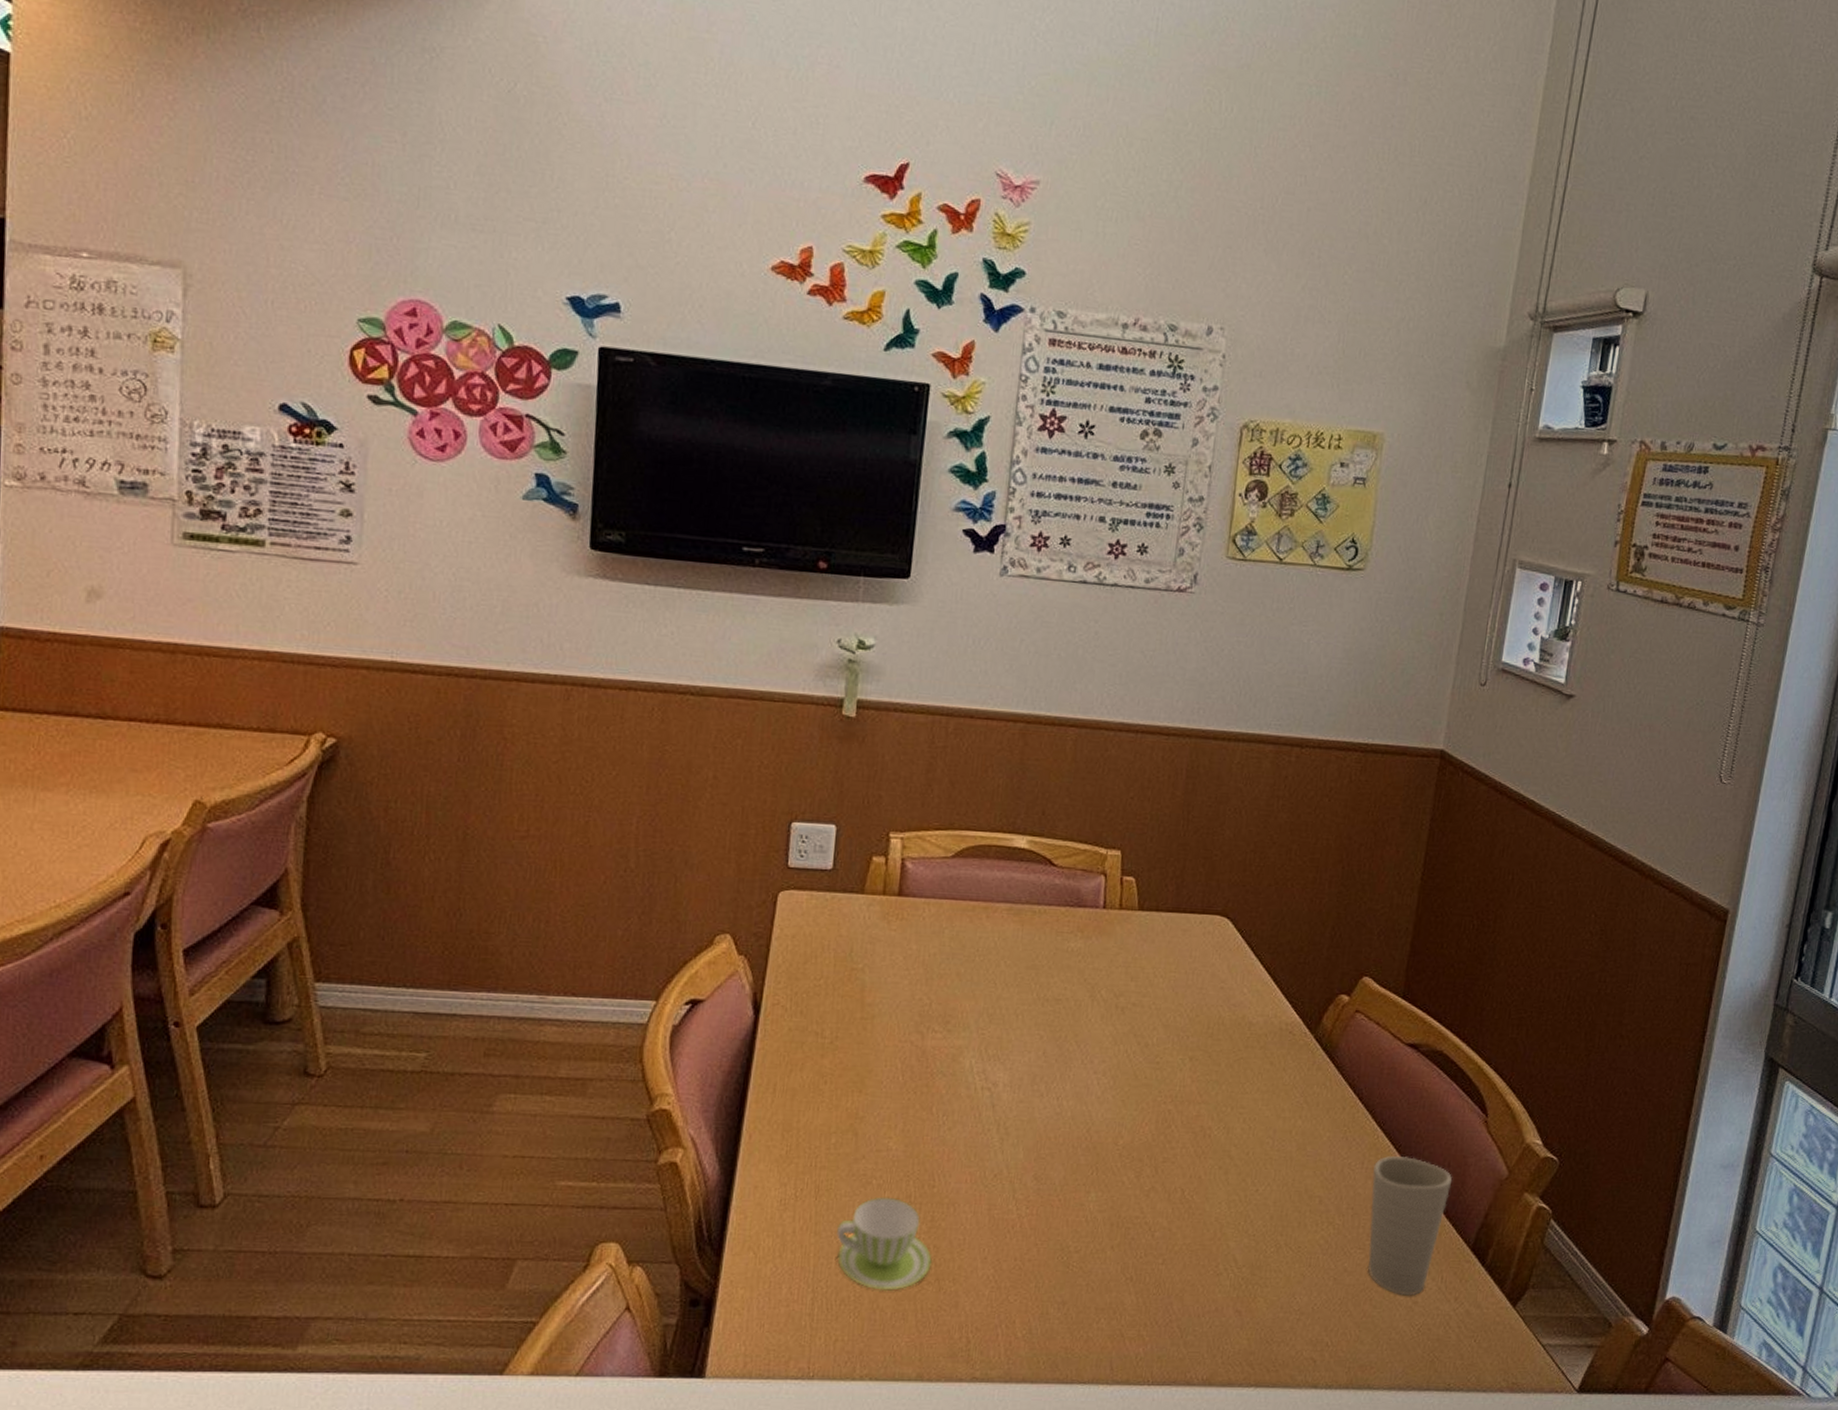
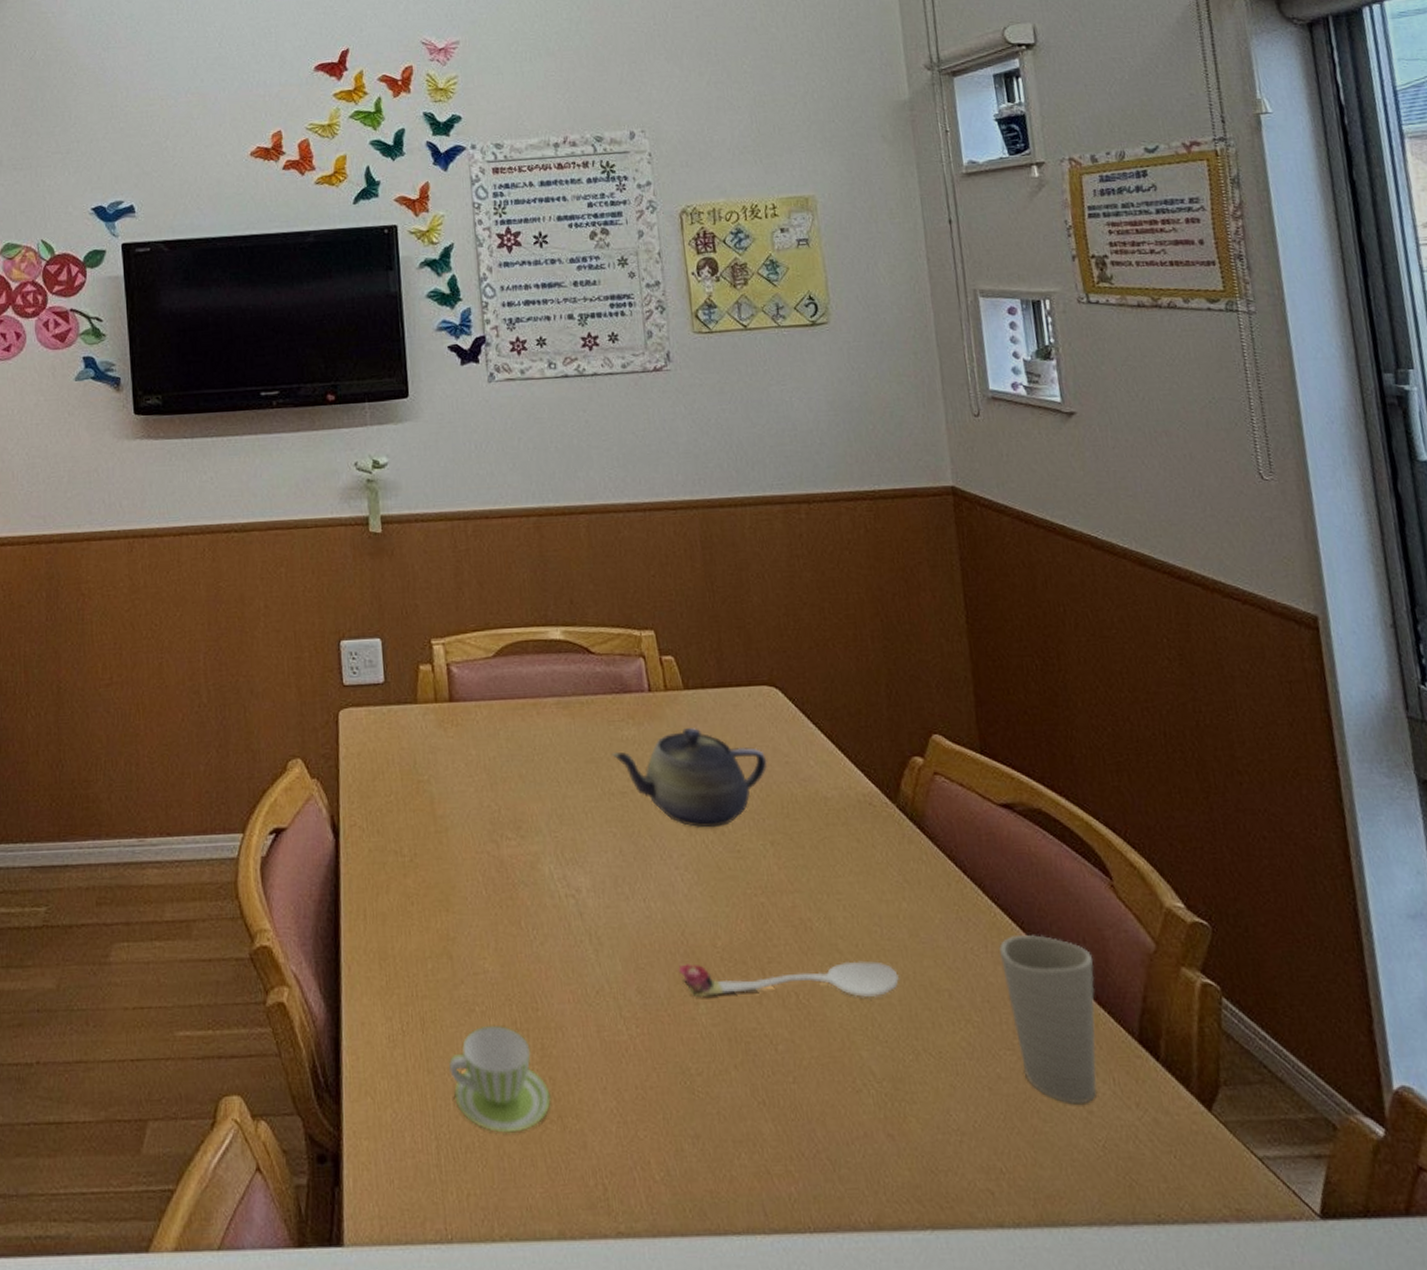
teapot: none [1054,947,1204,1040] -> present [612,728,768,829]
spoon: none [1077,1157,1280,1199] -> present [678,960,900,998]

